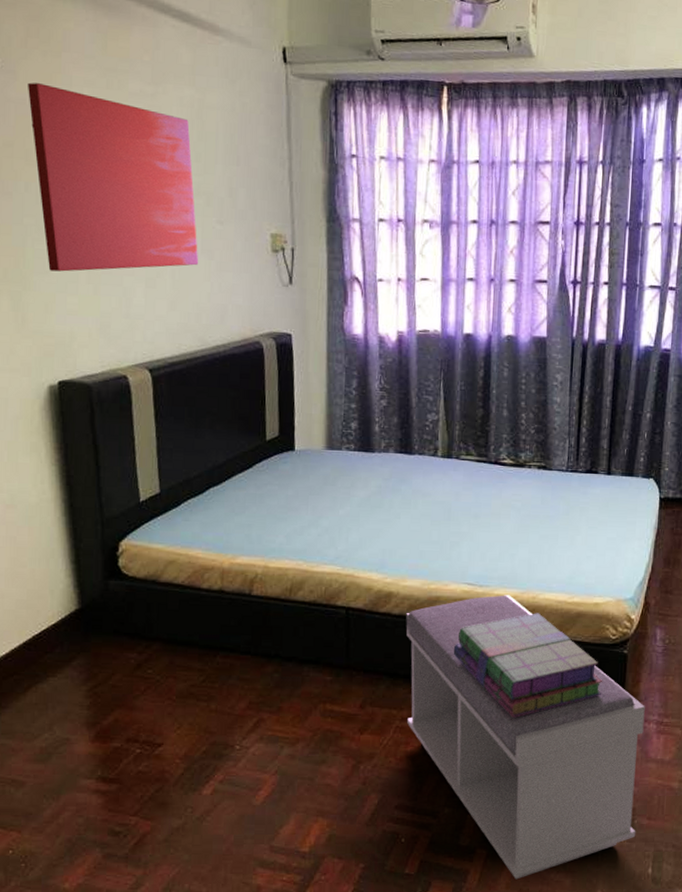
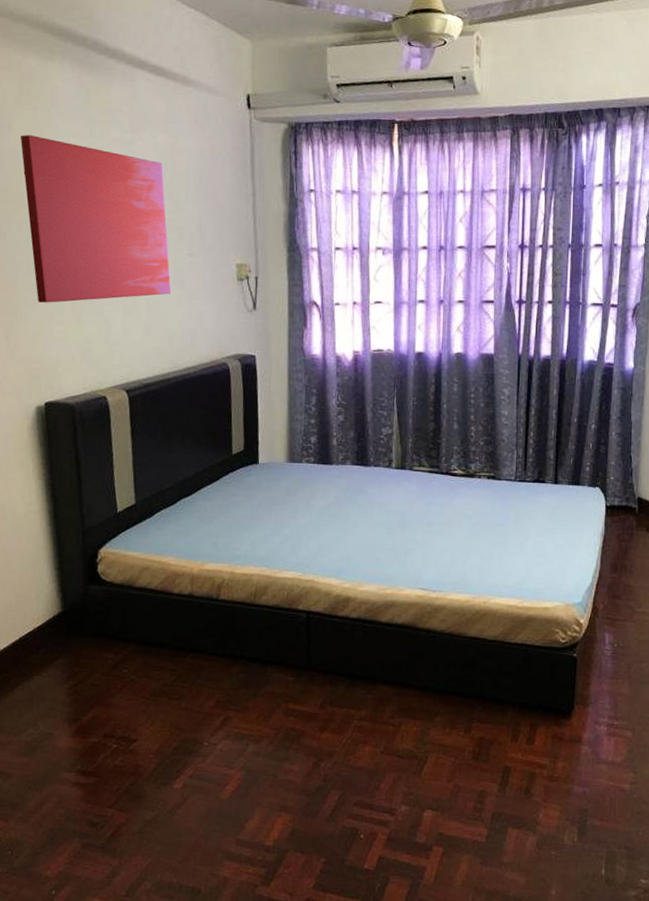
bench: present [406,595,645,880] -> none [363,599,595,878]
stack of books: present [453,613,603,718] -> none [408,617,554,719]

